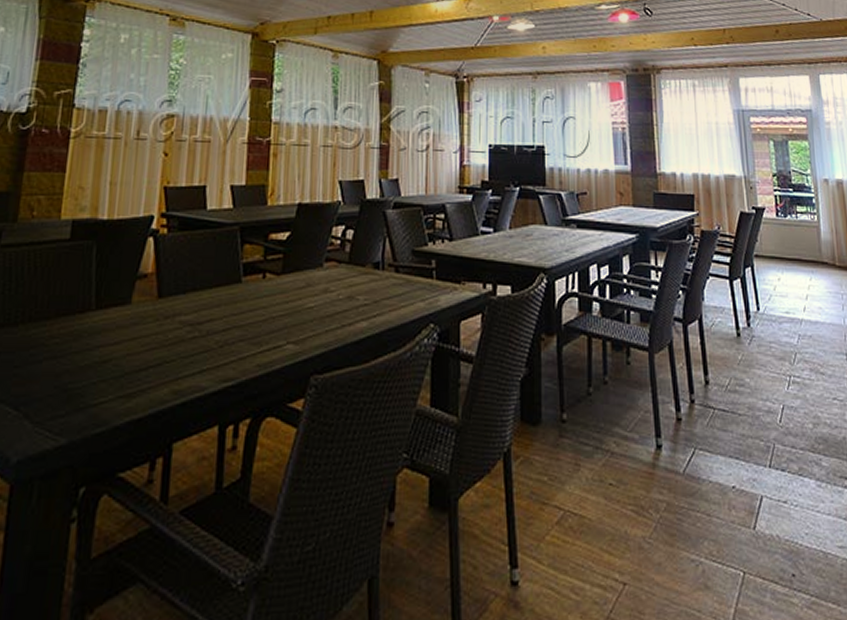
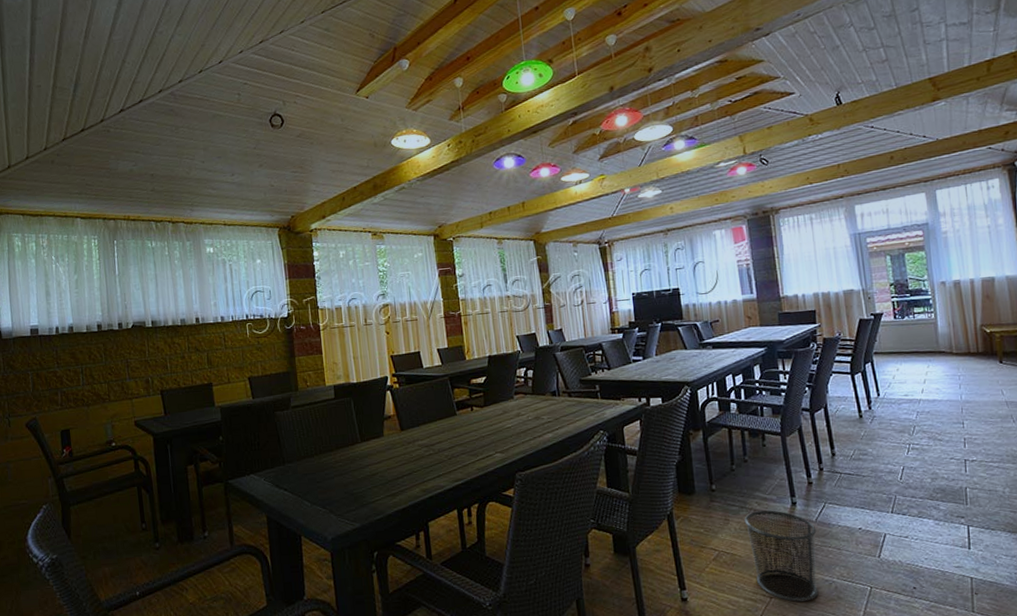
waste bin: none [599,454,684,591] -> present [744,510,819,602]

